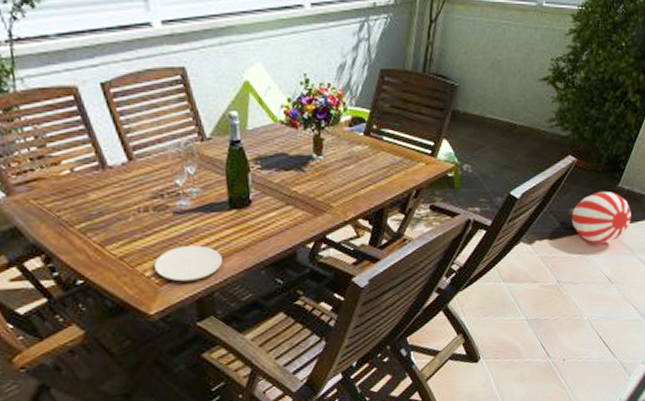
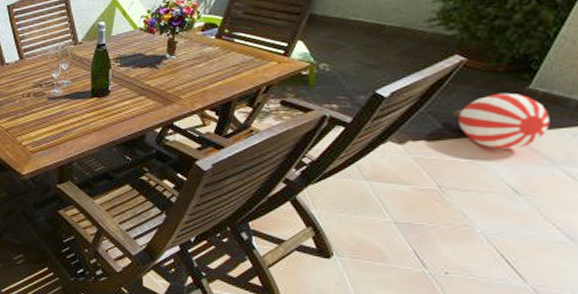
plate: present [154,245,223,282] -> none [30,124,82,151]

